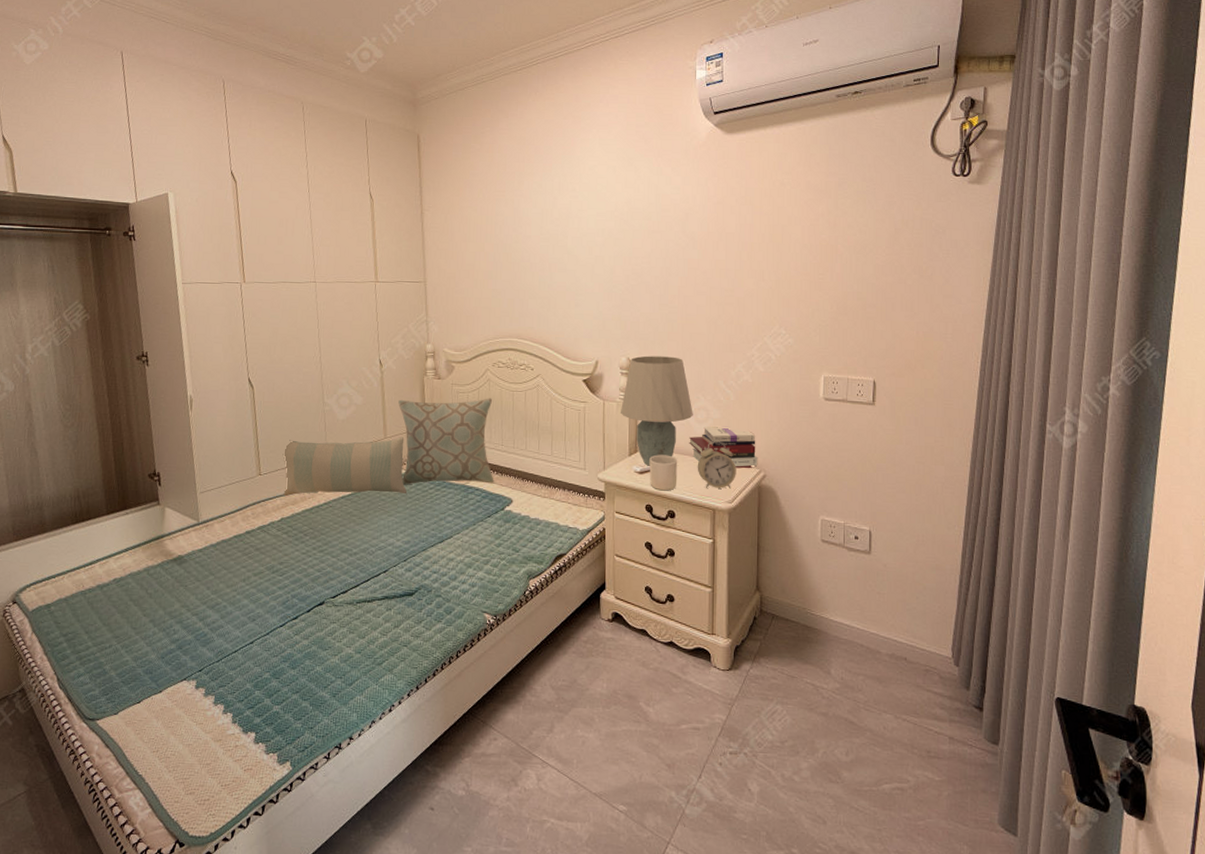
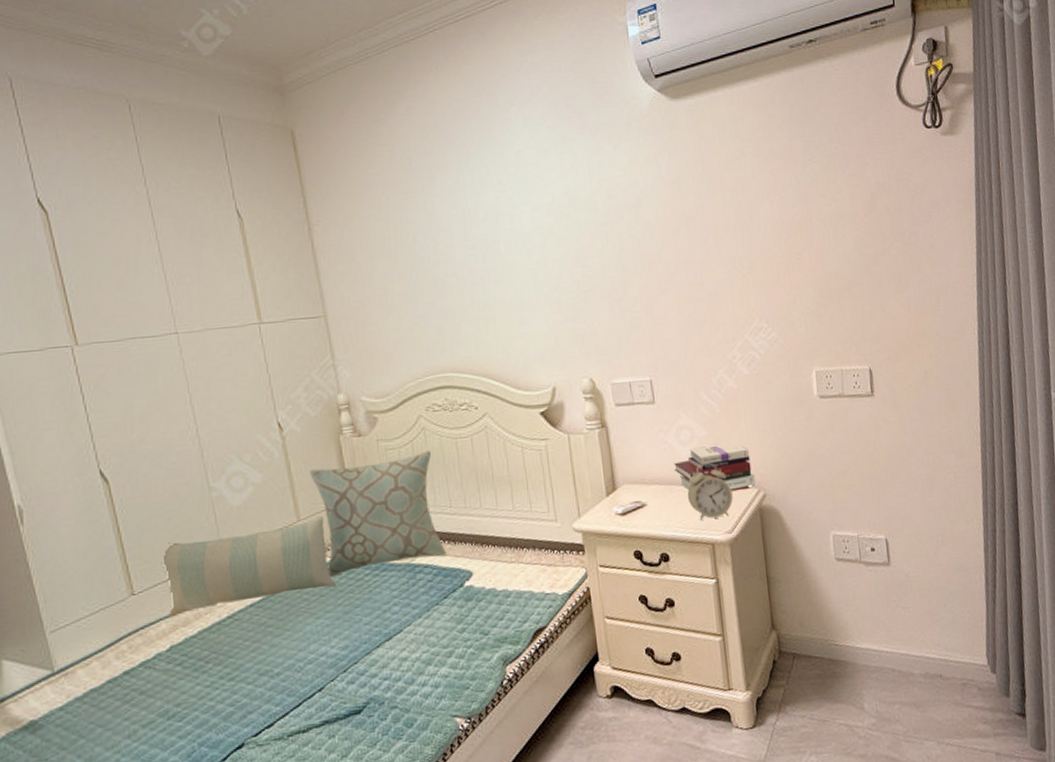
table lamp: present [621,356,693,466] -> none [590,370,675,505]
mug: present [649,454,678,491] -> none [631,488,667,532]

